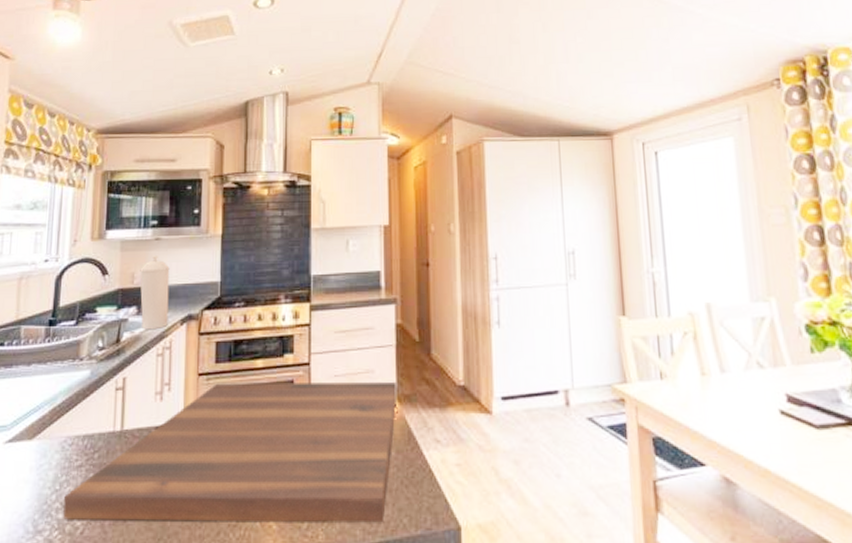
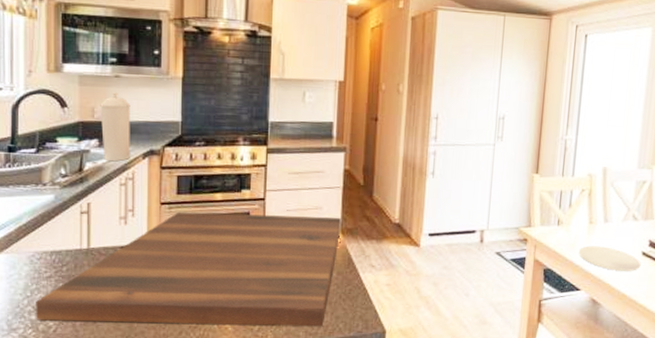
plate: none [694,404,782,437] -> present [579,246,641,271]

